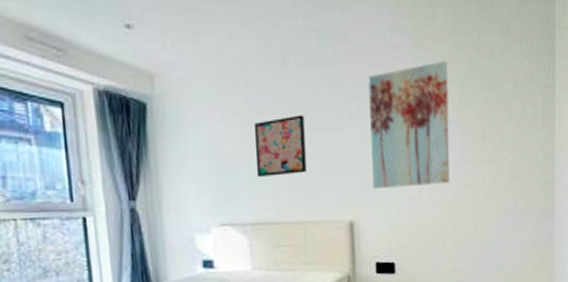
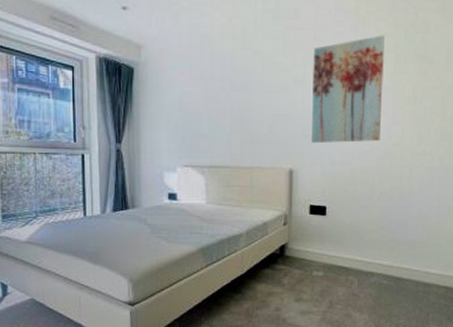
wall art: present [253,115,307,178] -> none [215,79,257,130]

